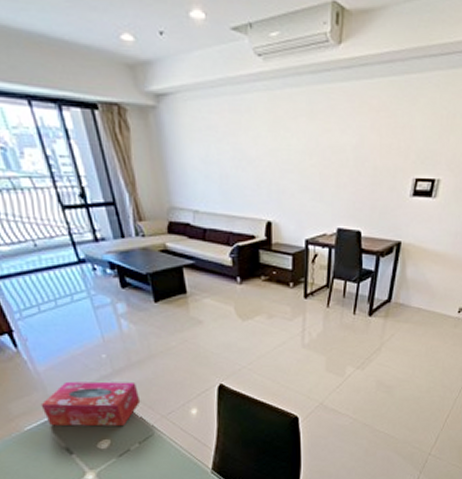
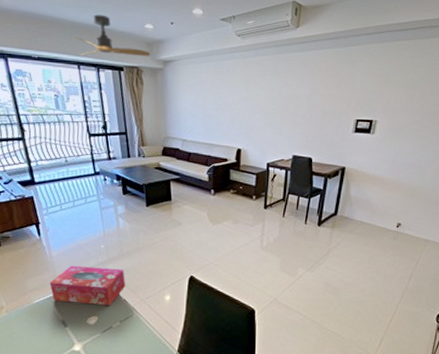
ceiling fan: none [15,15,134,87] -> present [75,14,150,57]

